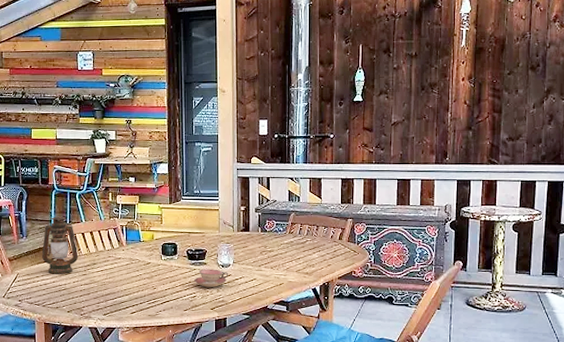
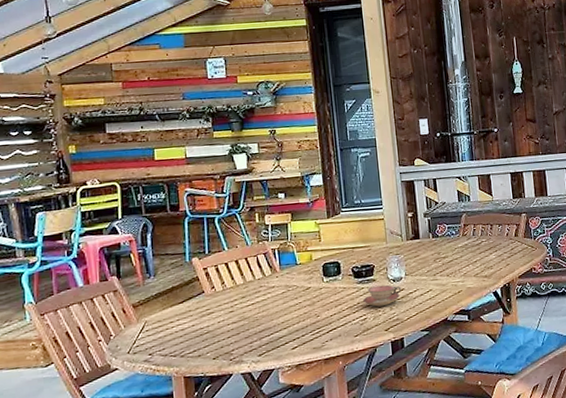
lantern: present [41,216,79,274] -> none [175,246,223,316]

